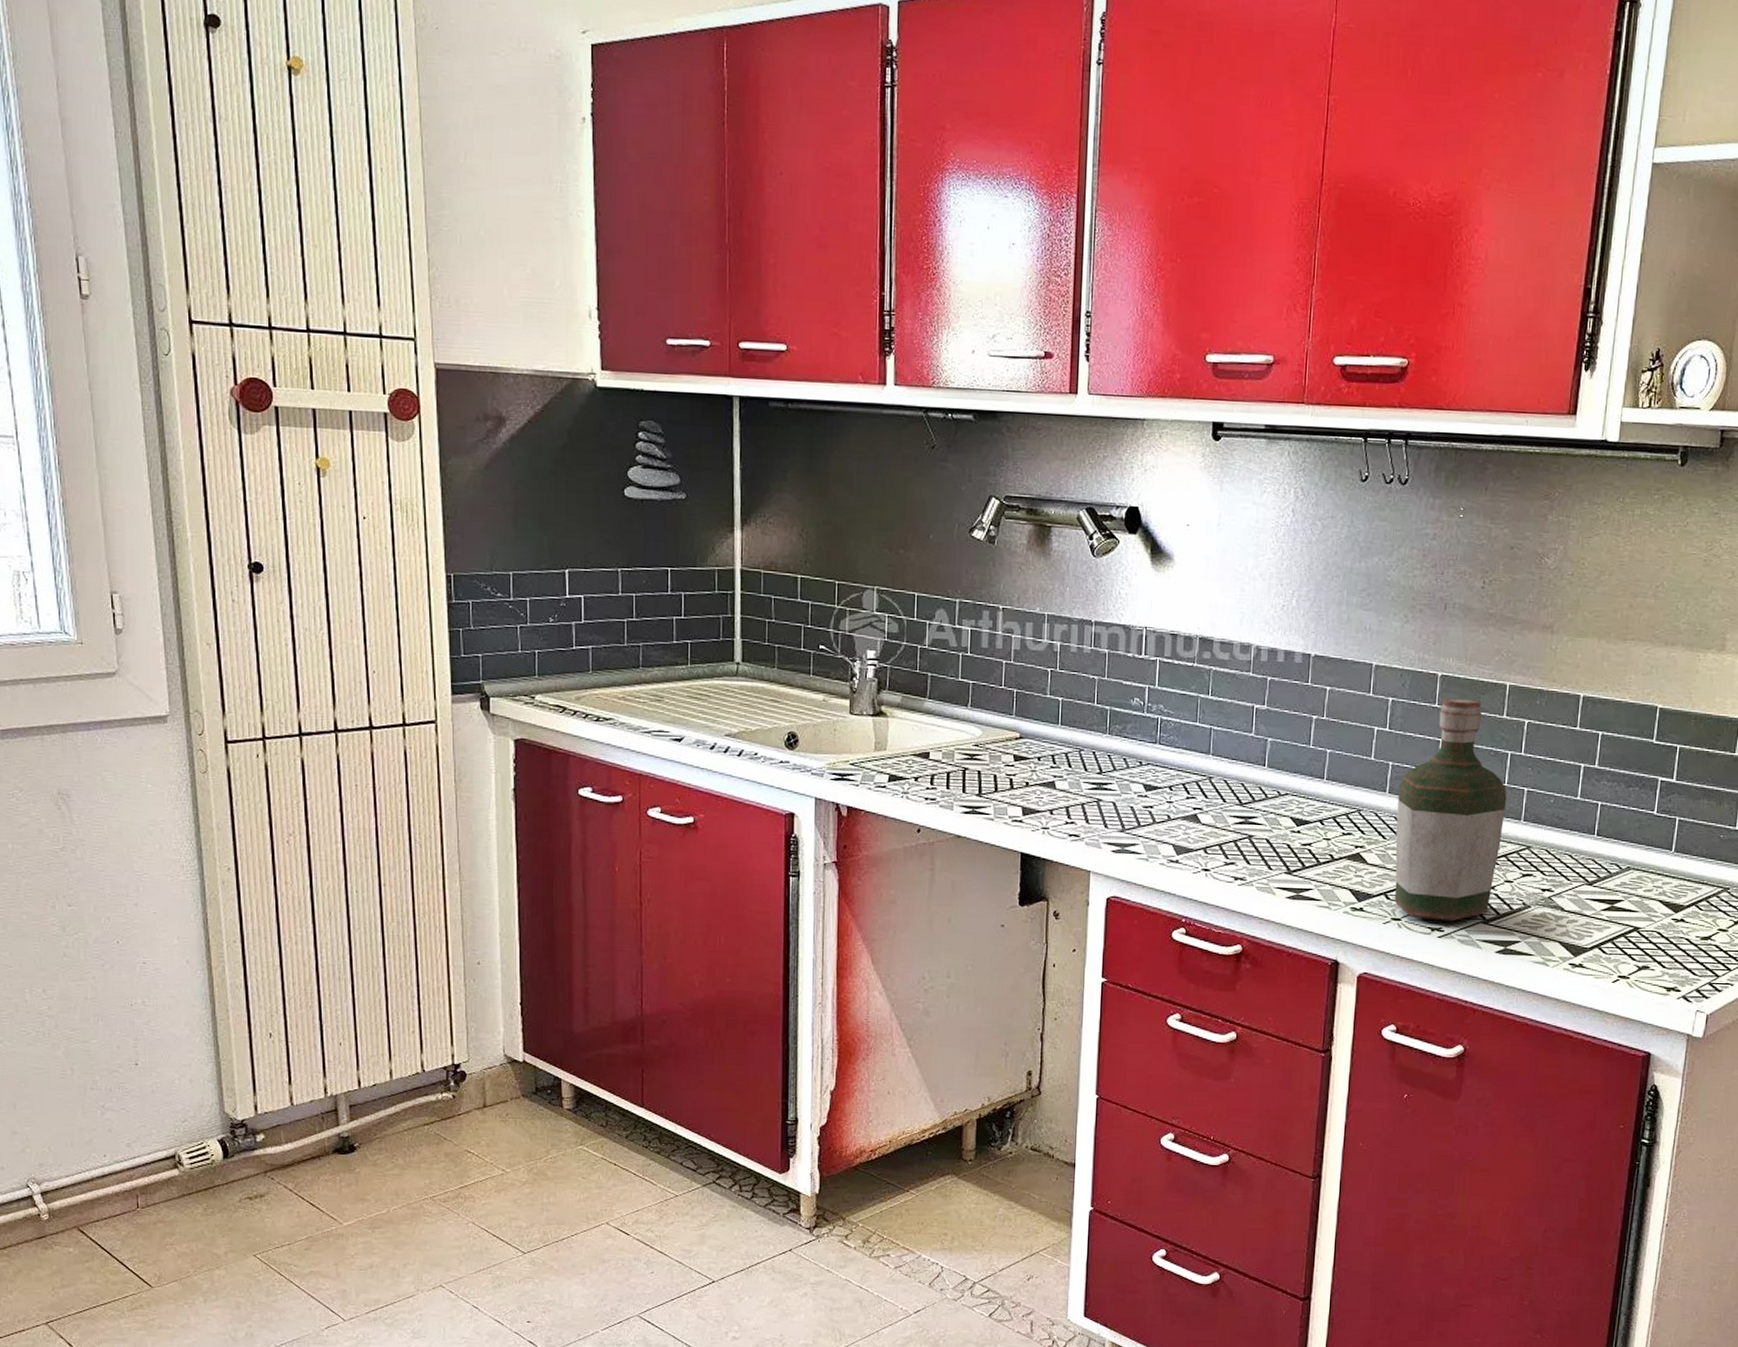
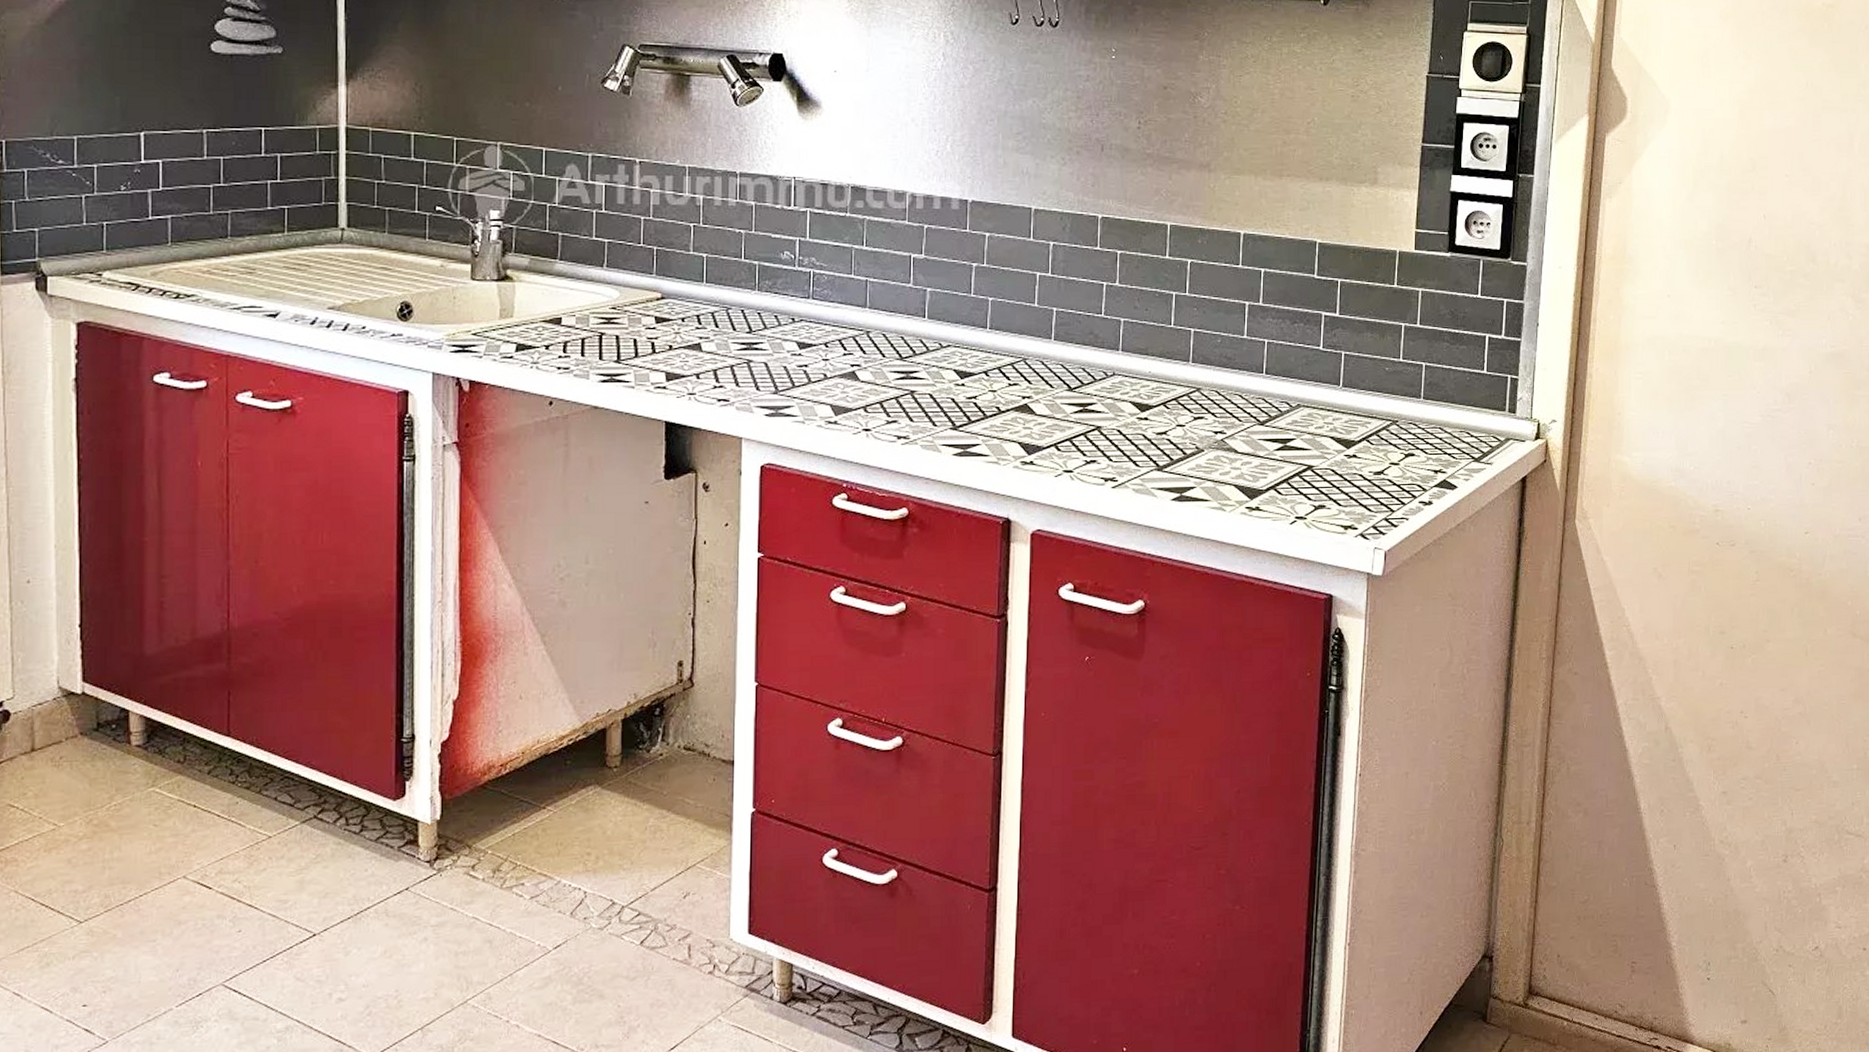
bottle: present [1394,698,1507,922] -> none [1063,240,1174,471]

